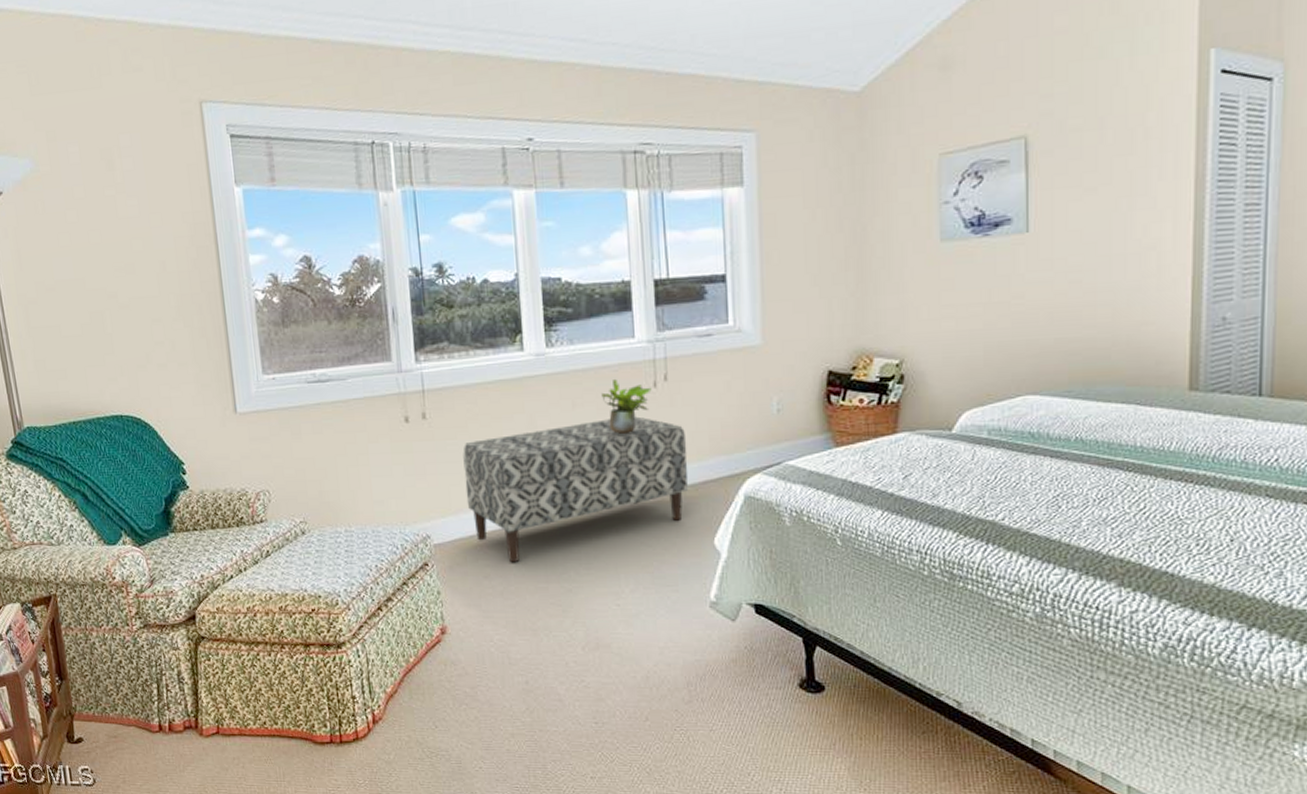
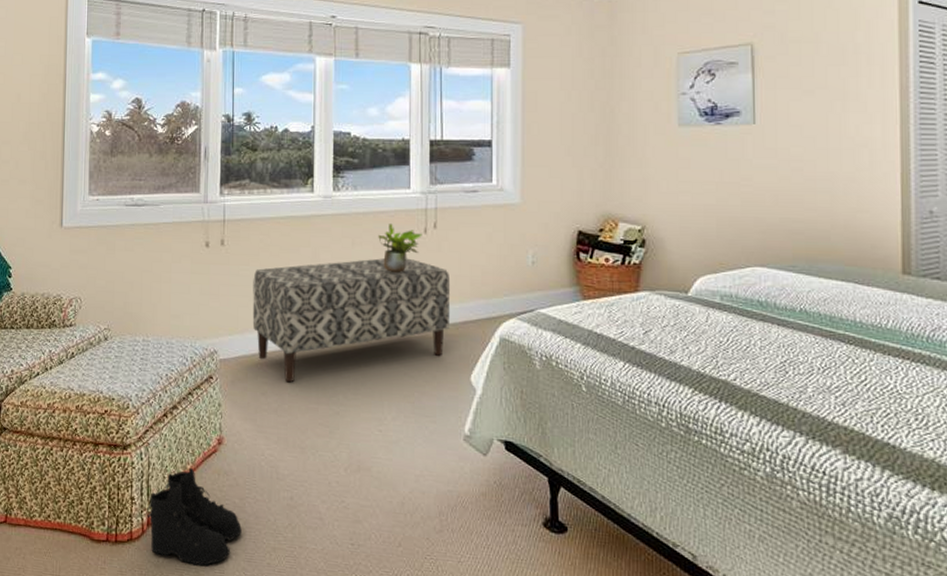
boots: none [371,660,476,760] -> present [147,467,242,567]

